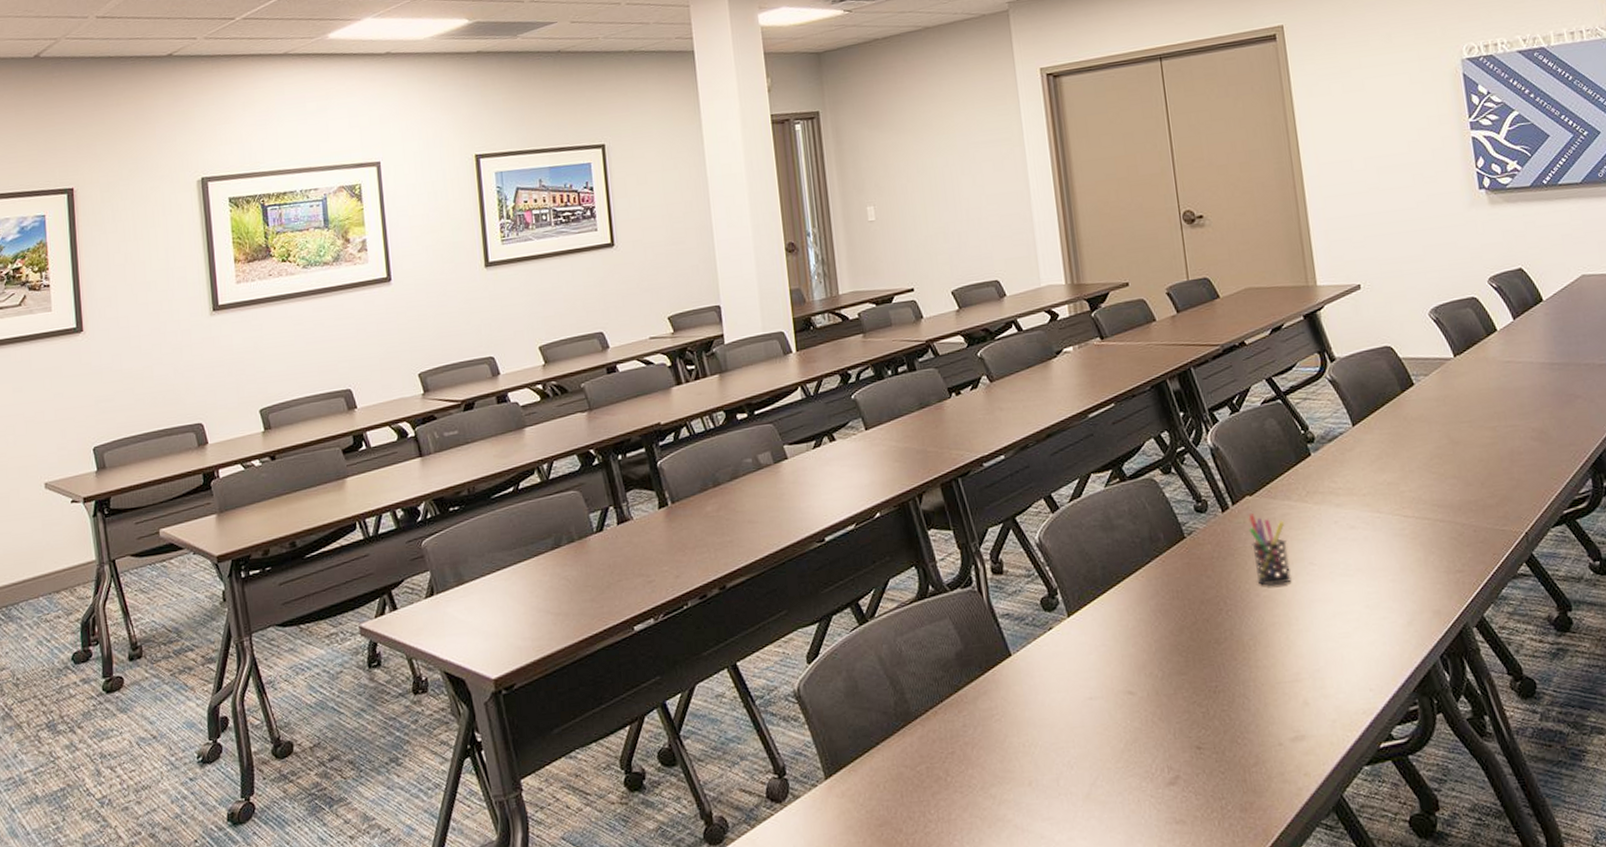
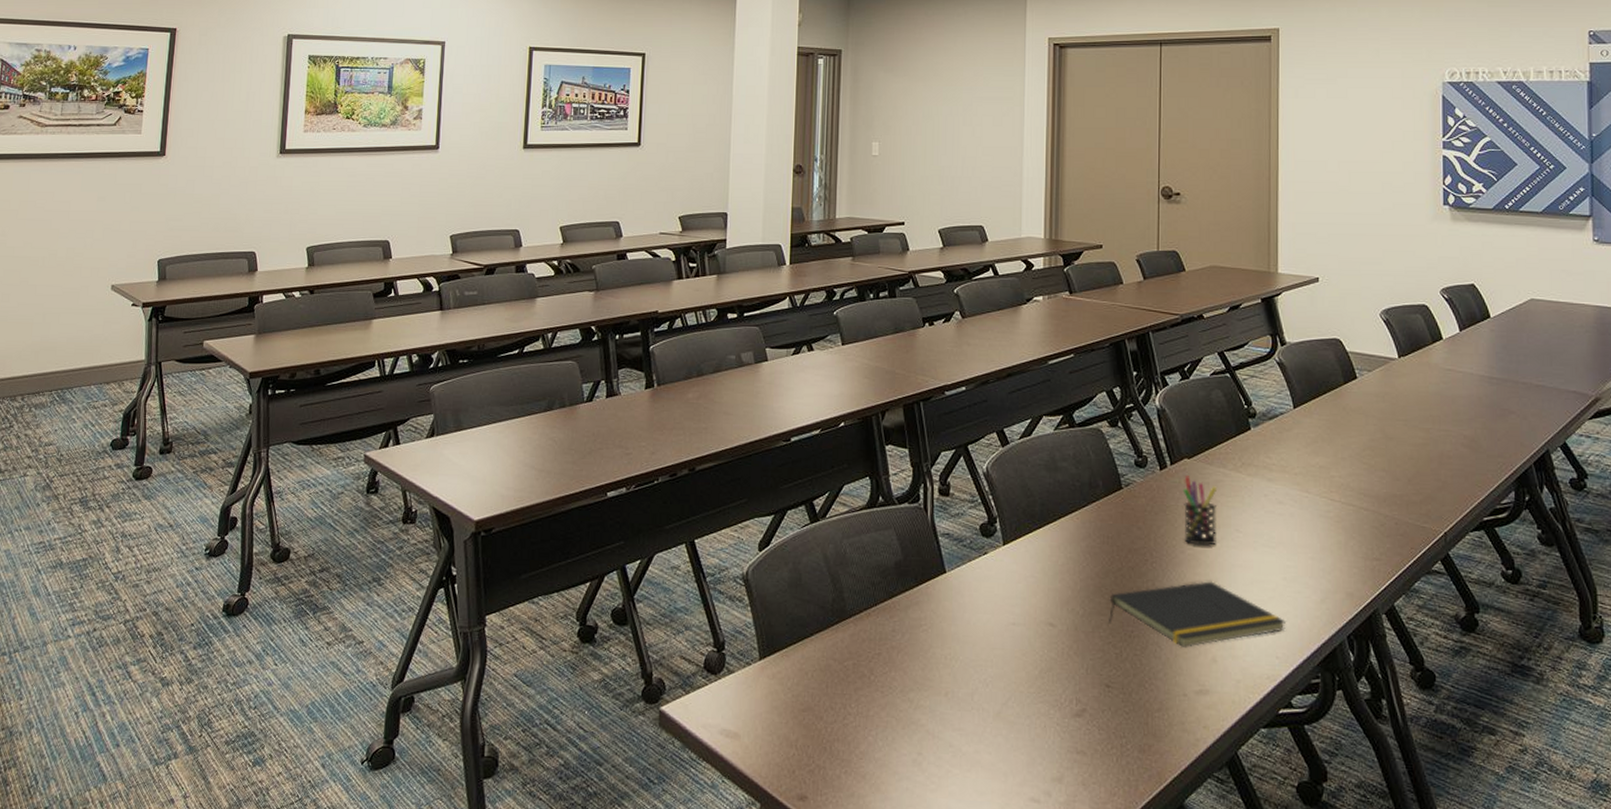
notepad: none [1187,620,1376,695] -> present [1109,581,1287,647]

